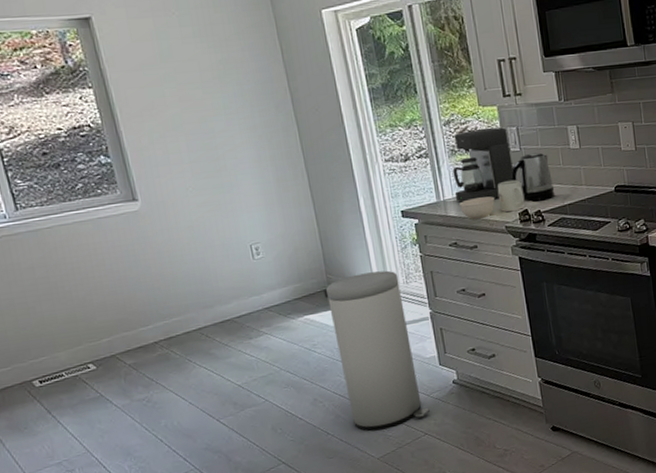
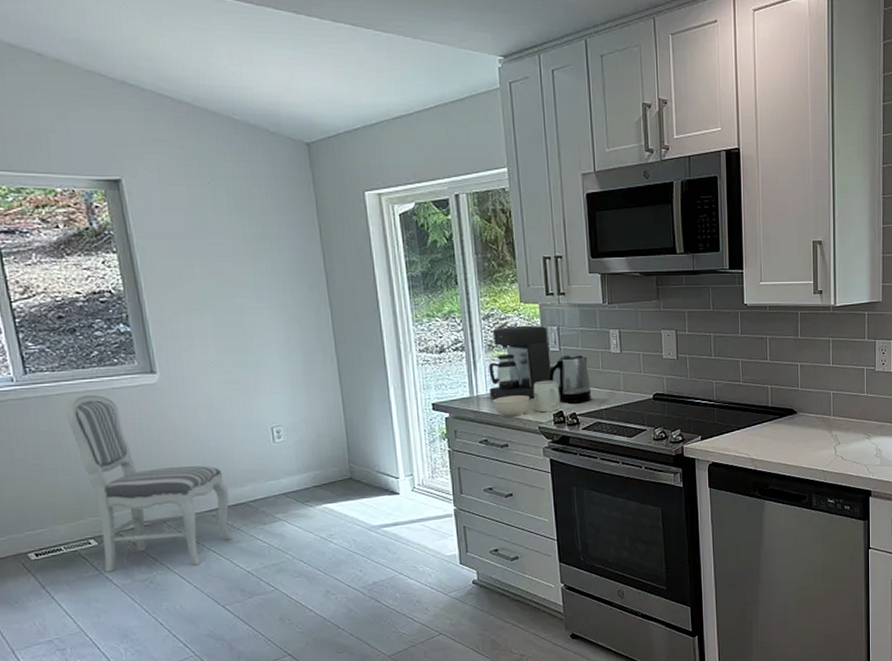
dining chair: none [56,225,222,394] -> present [65,394,232,572]
pedal bin: present [323,270,431,431] -> none [345,463,448,628]

